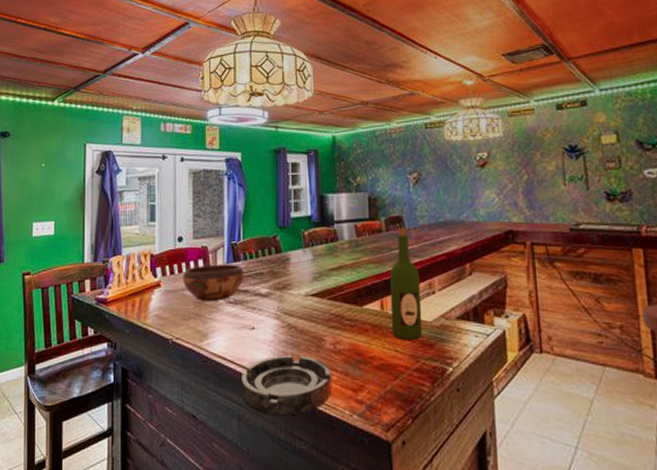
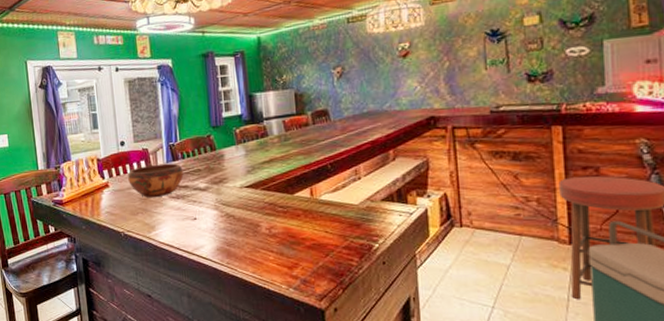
ashtray: present [242,355,332,416] -> none [188,240,269,292]
wine bottle: present [390,228,423,340] -> none [318,120,350,222]

